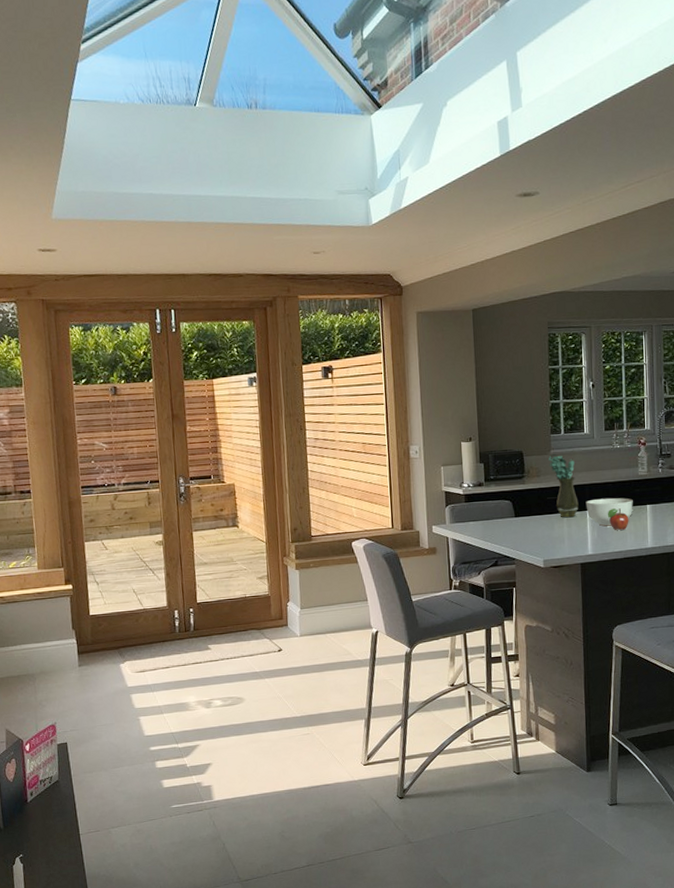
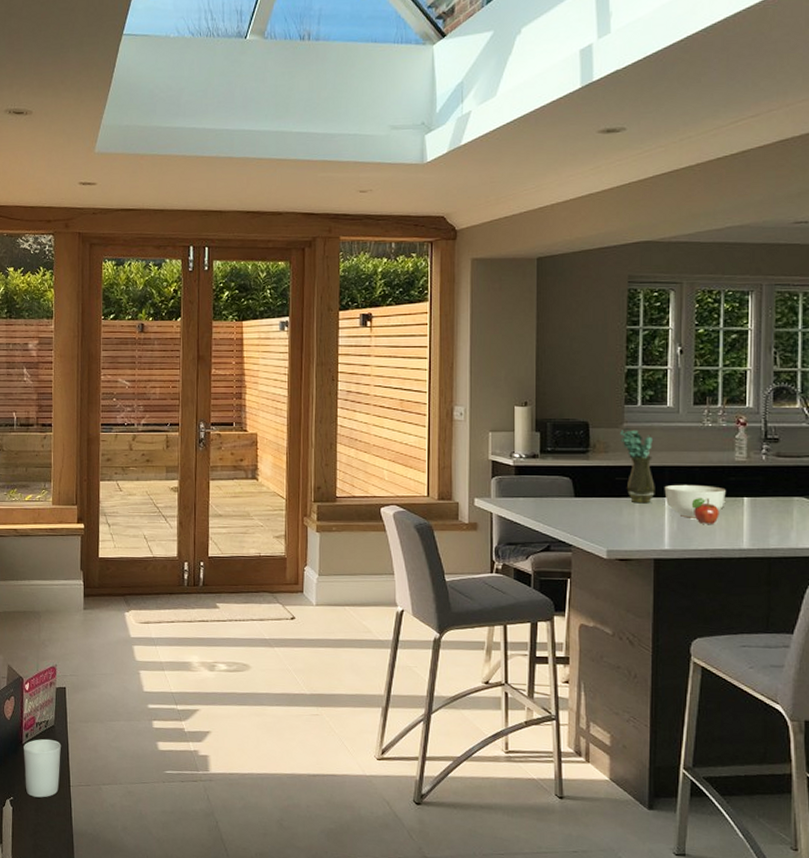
candle holder: none [29,793,69,851] -> present [24,738,62,798]

